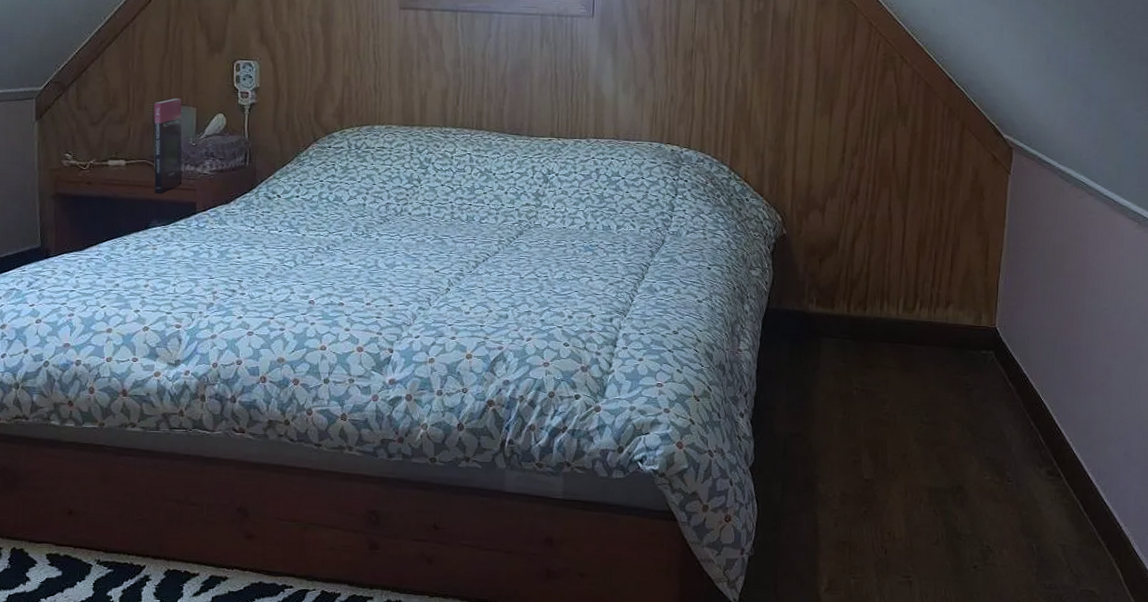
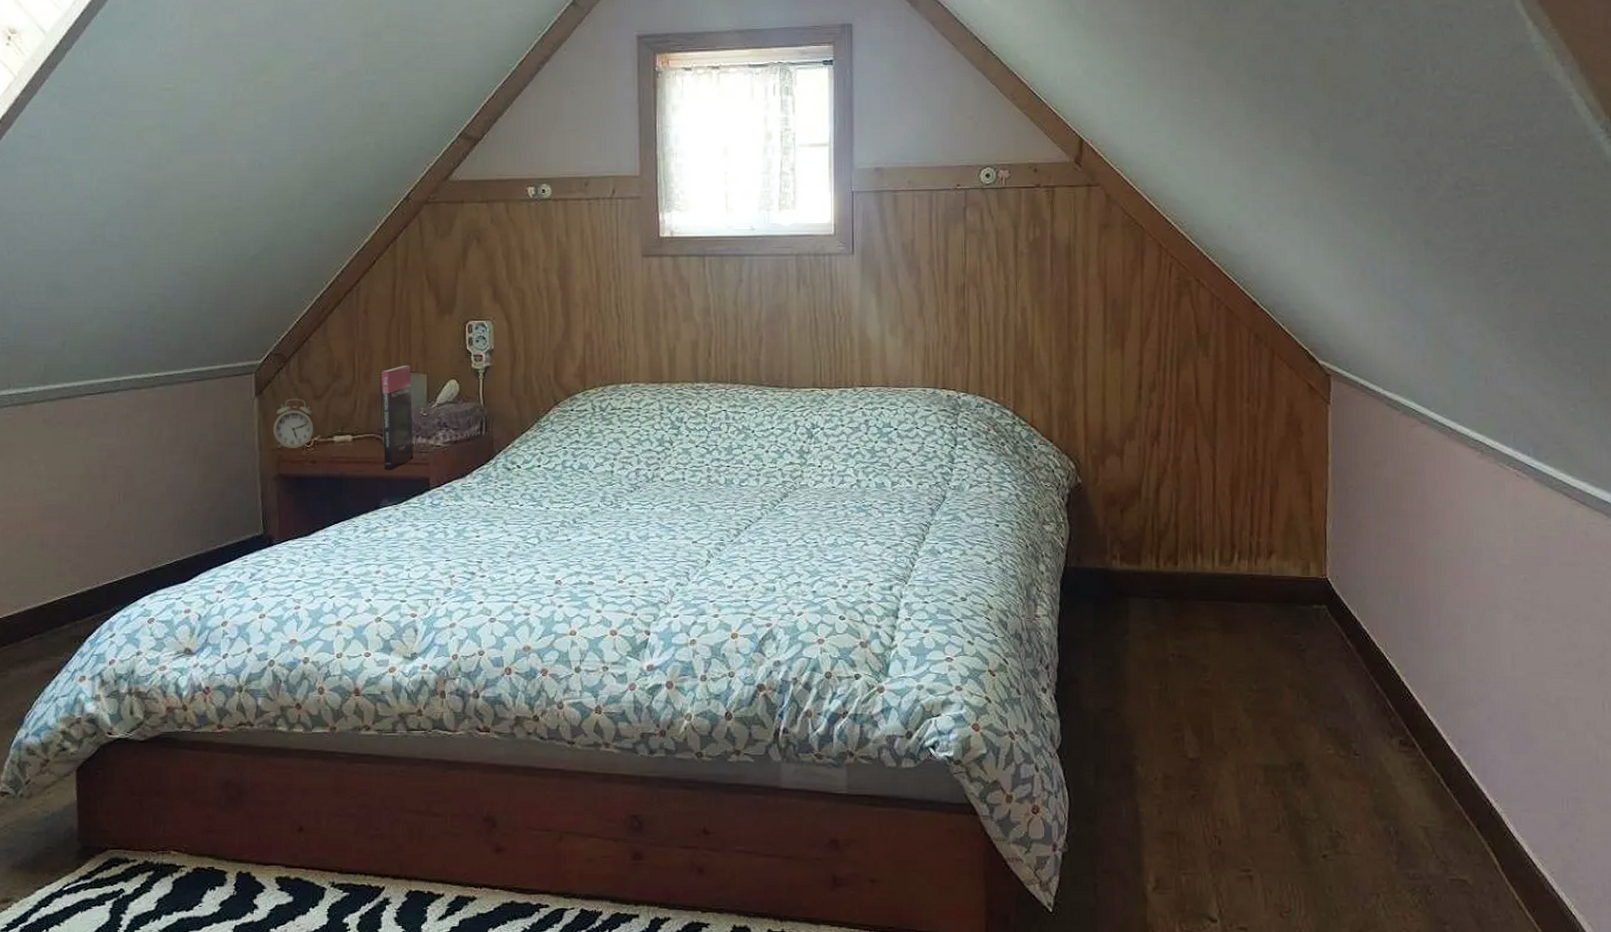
alarm clock: none [51,124,90,171] -> present [273,398,314,449]

